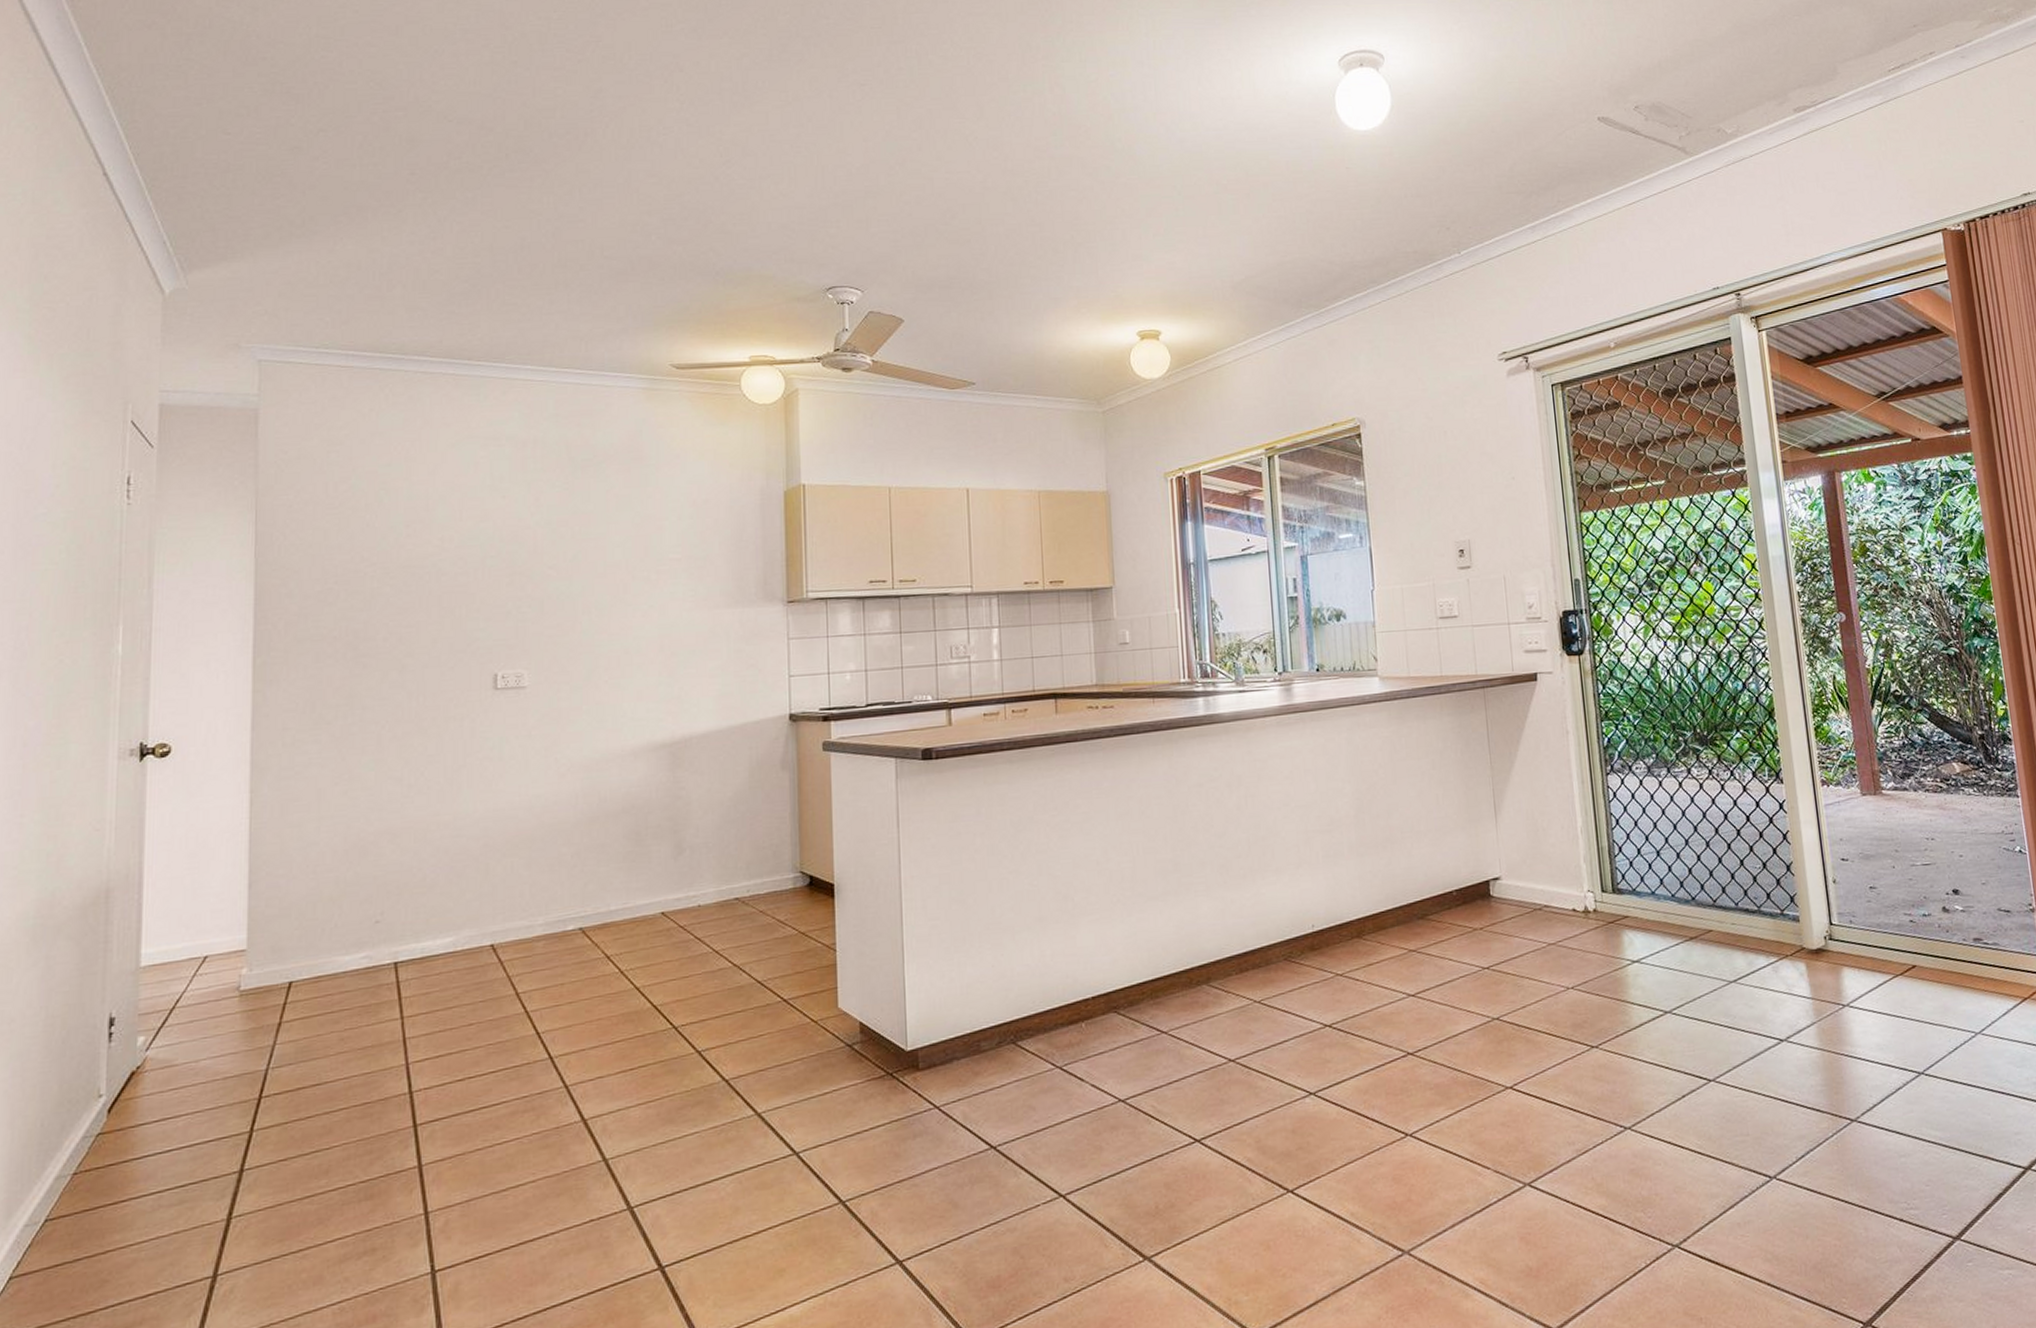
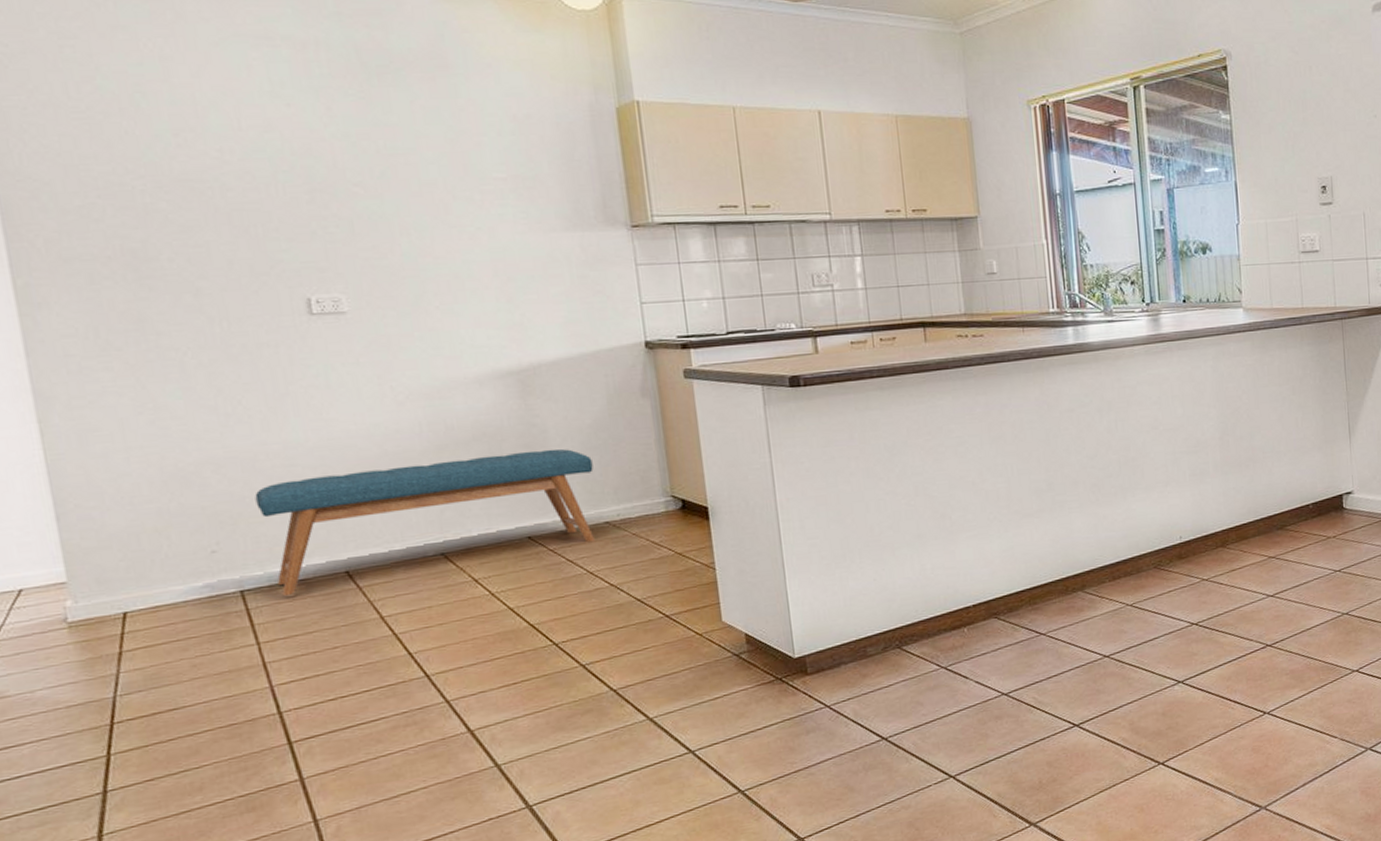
bench: none [421,821,729,968] -> present [255,449,596,595]

